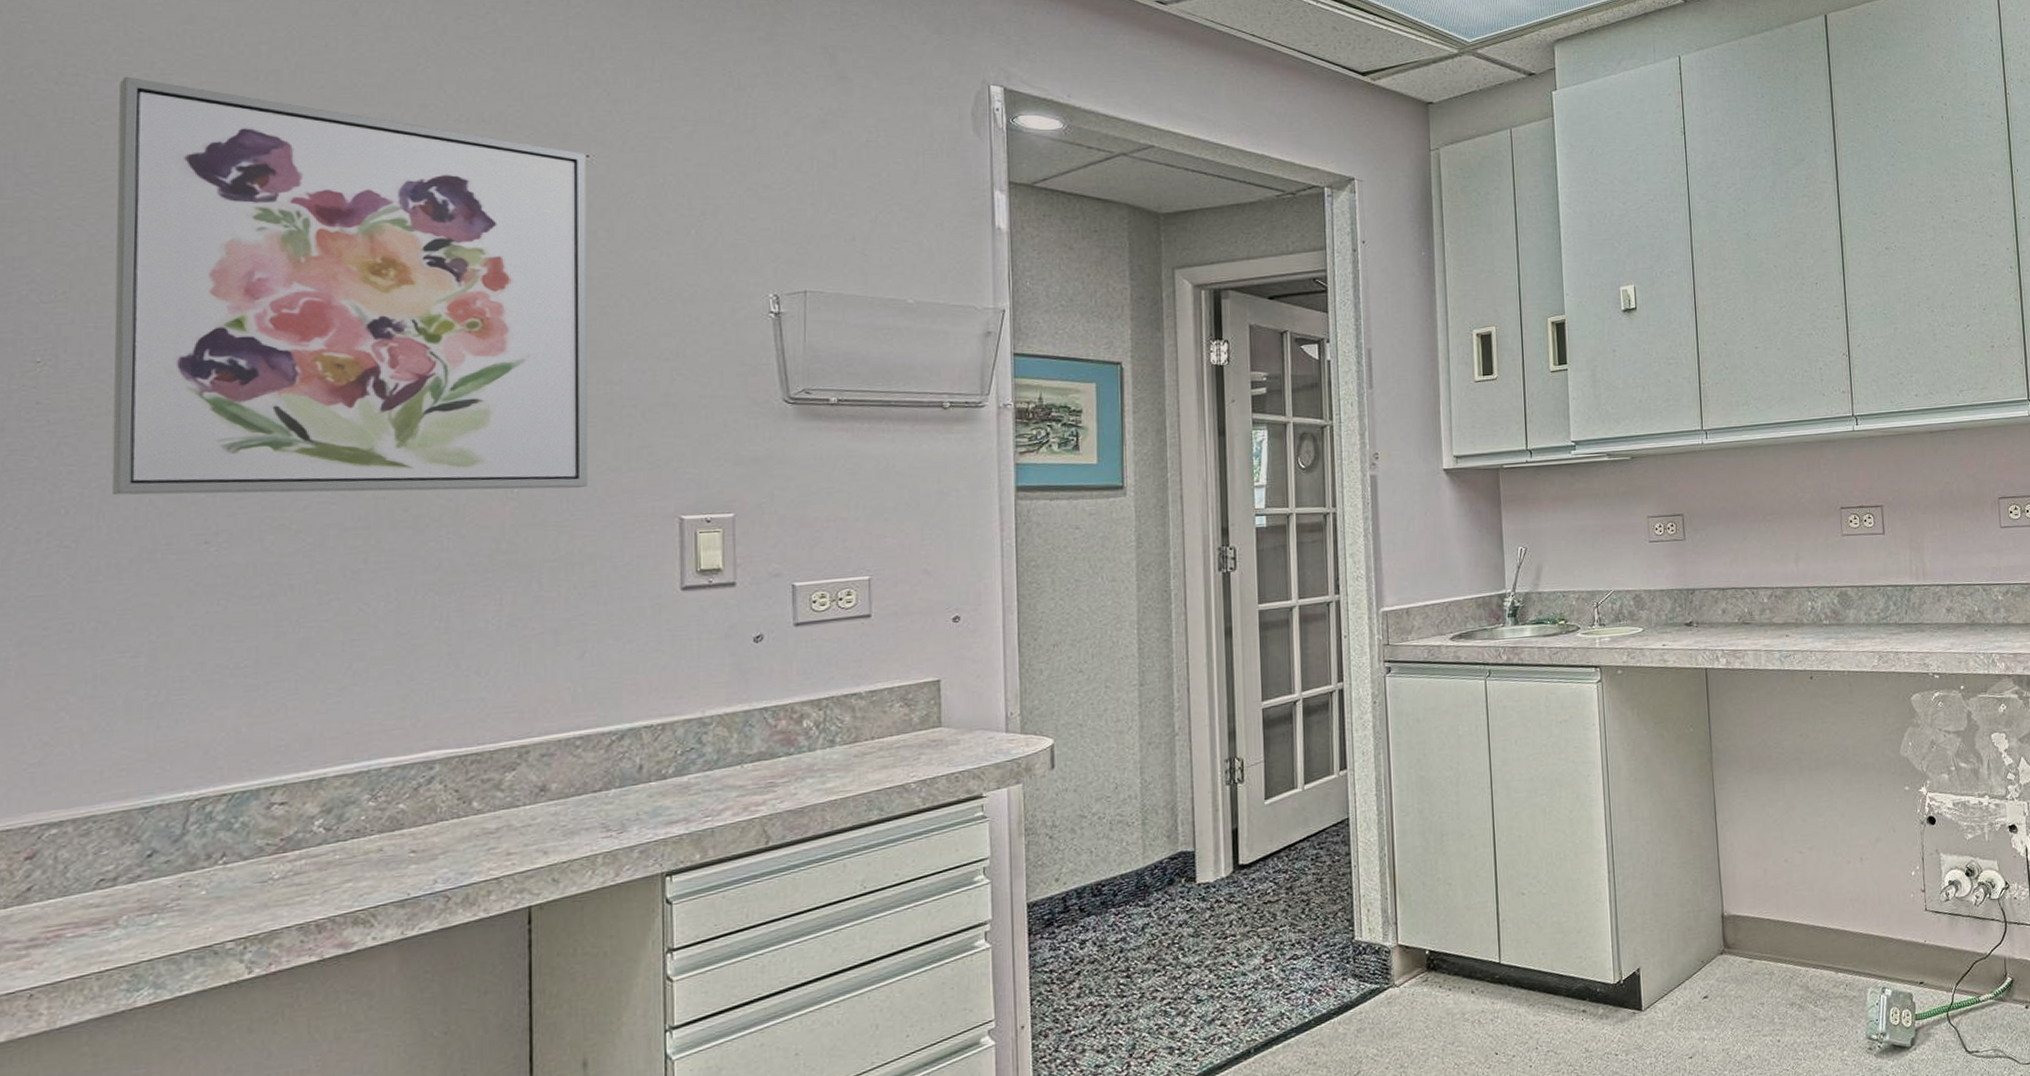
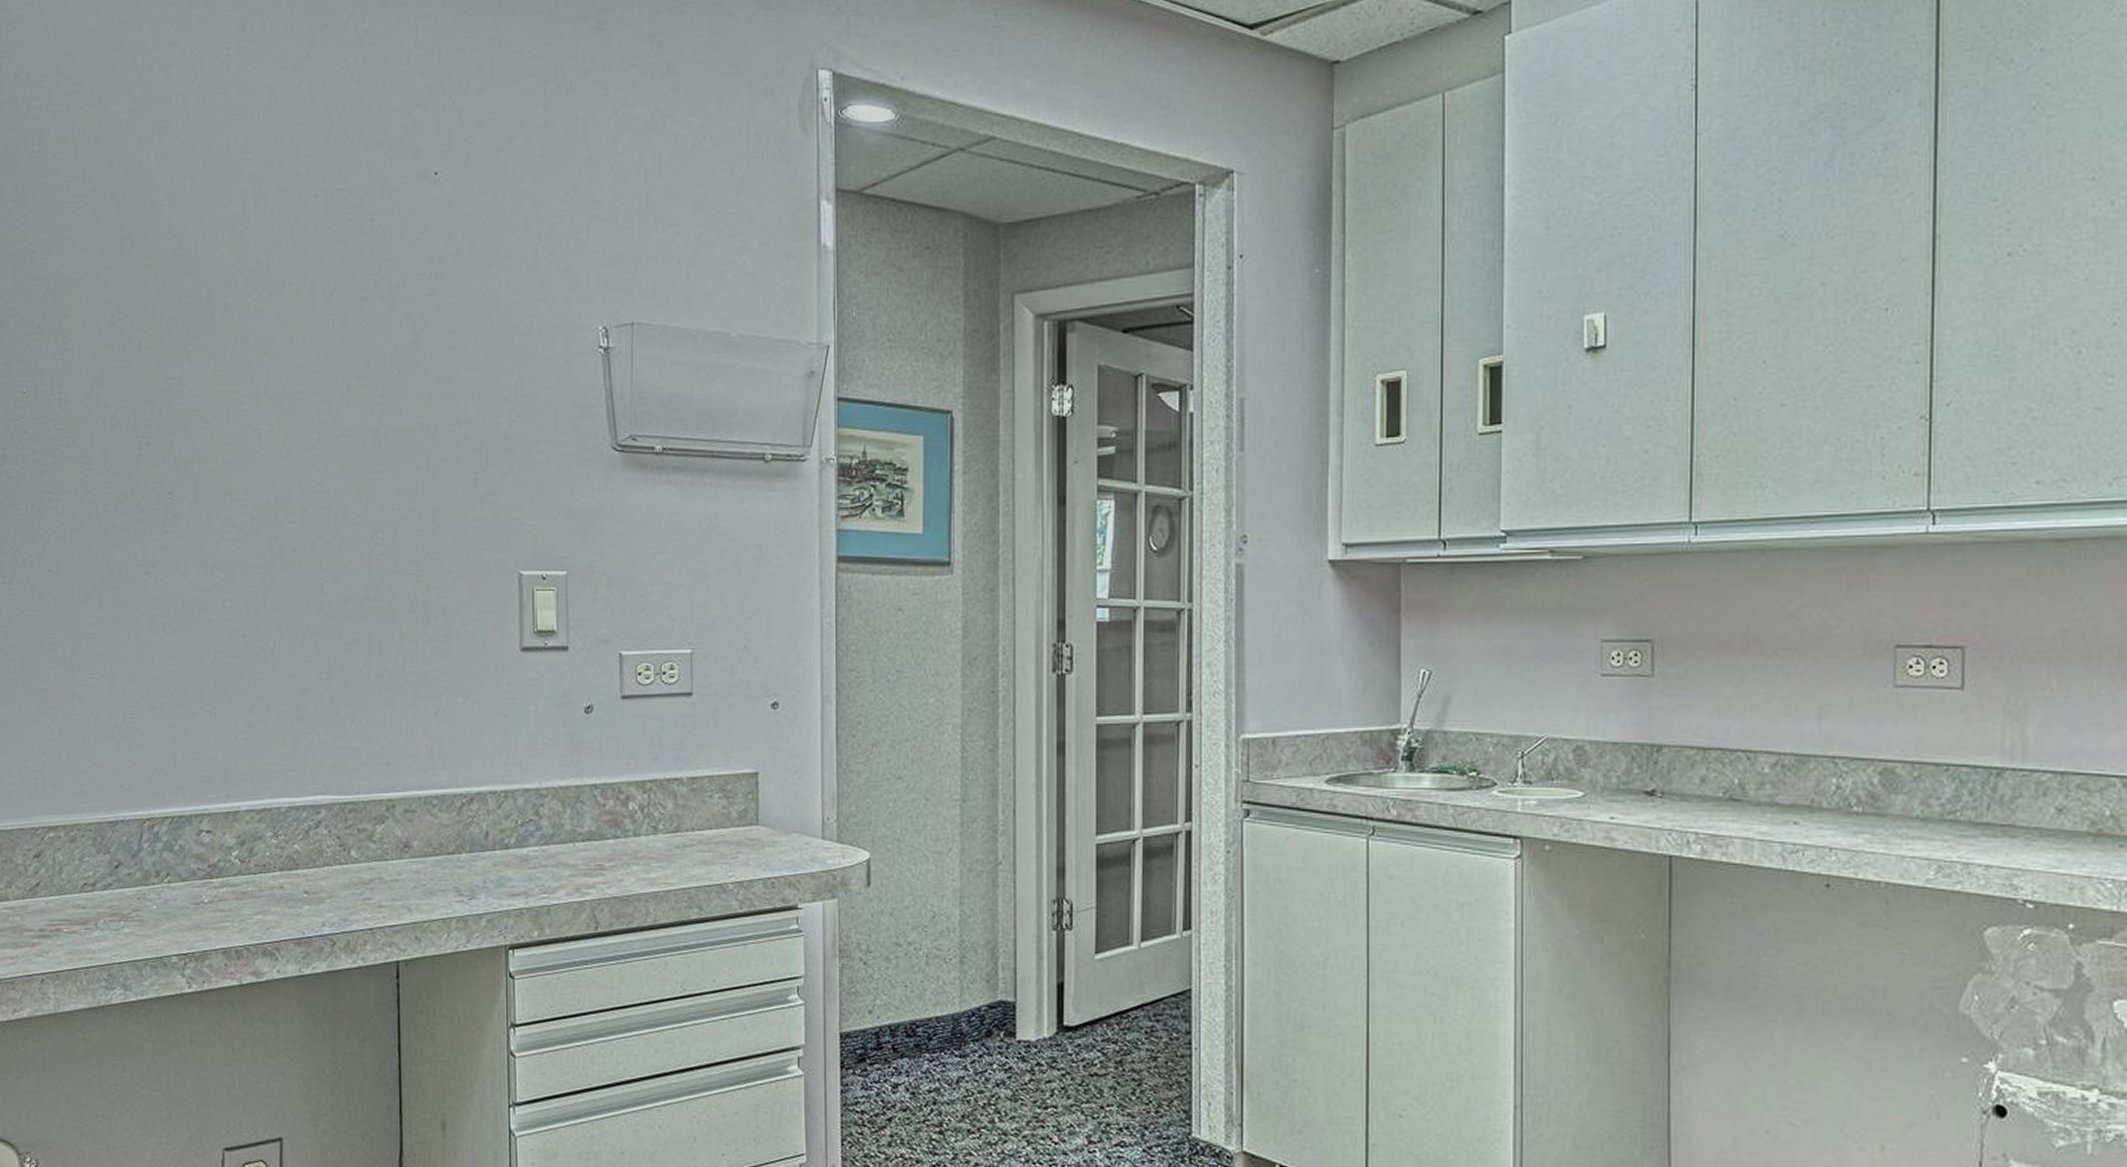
wall art: present [111,76,587,496] -> none [71,106,439,536]

